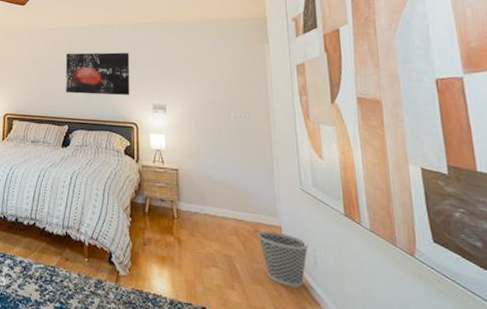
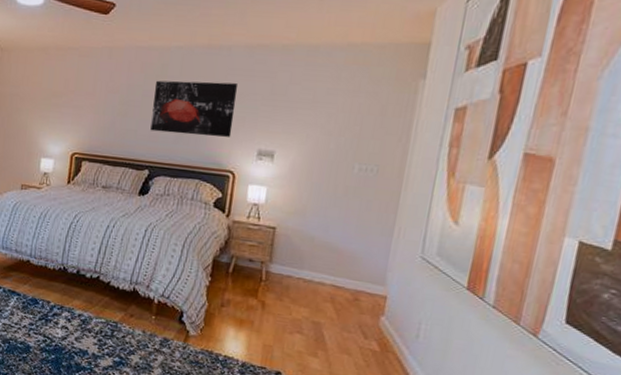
wastebasket: present [257,230,309,288] -> none [356,299,415,360]

